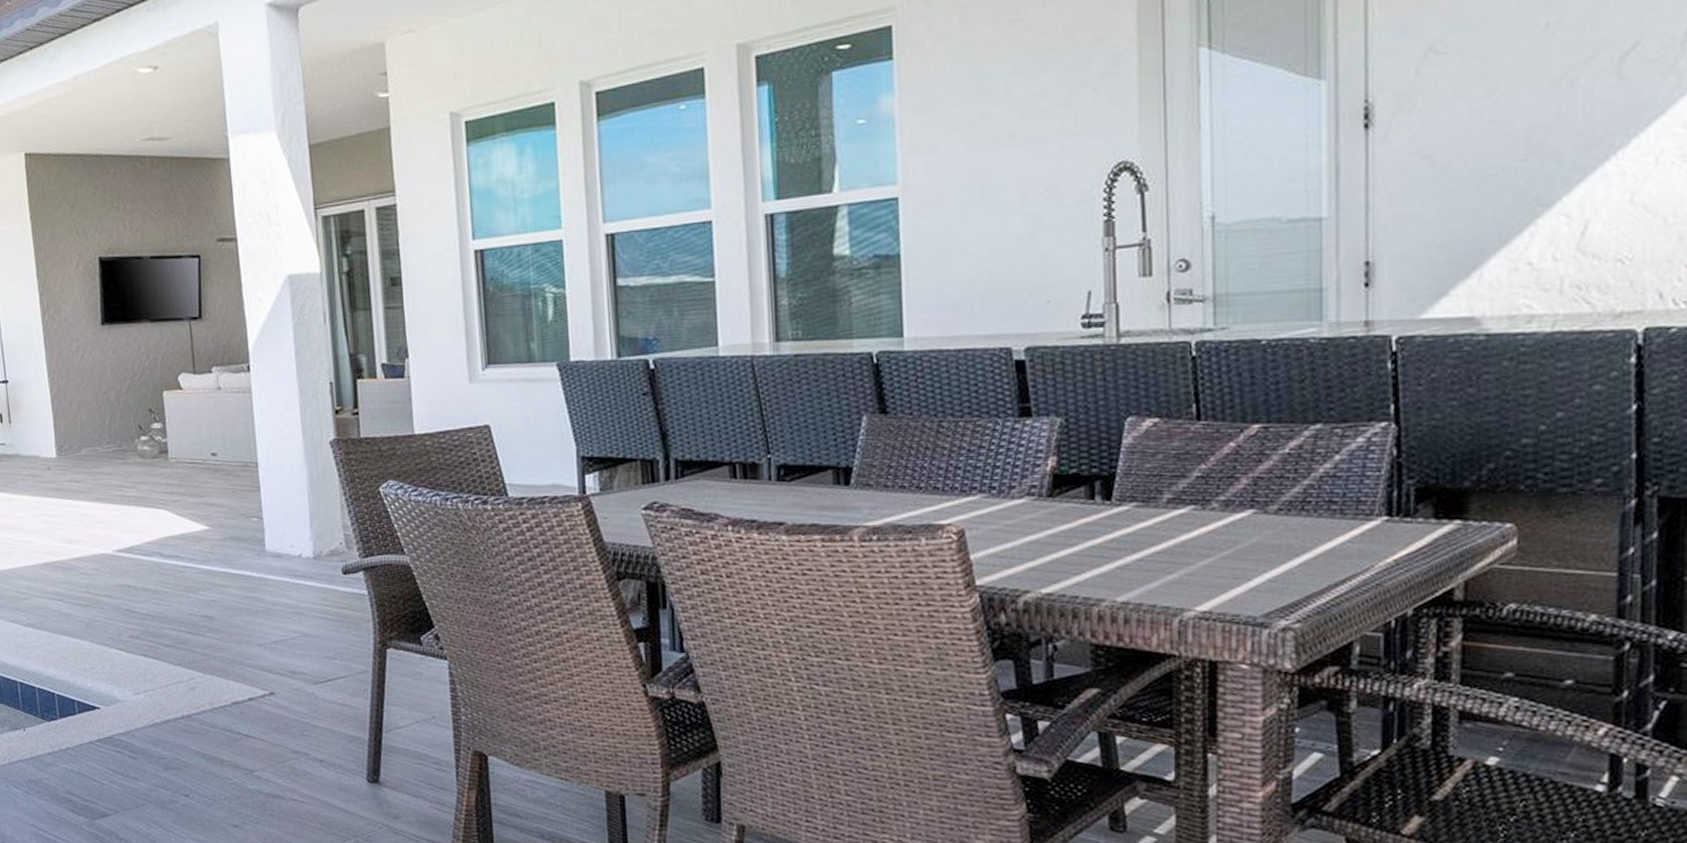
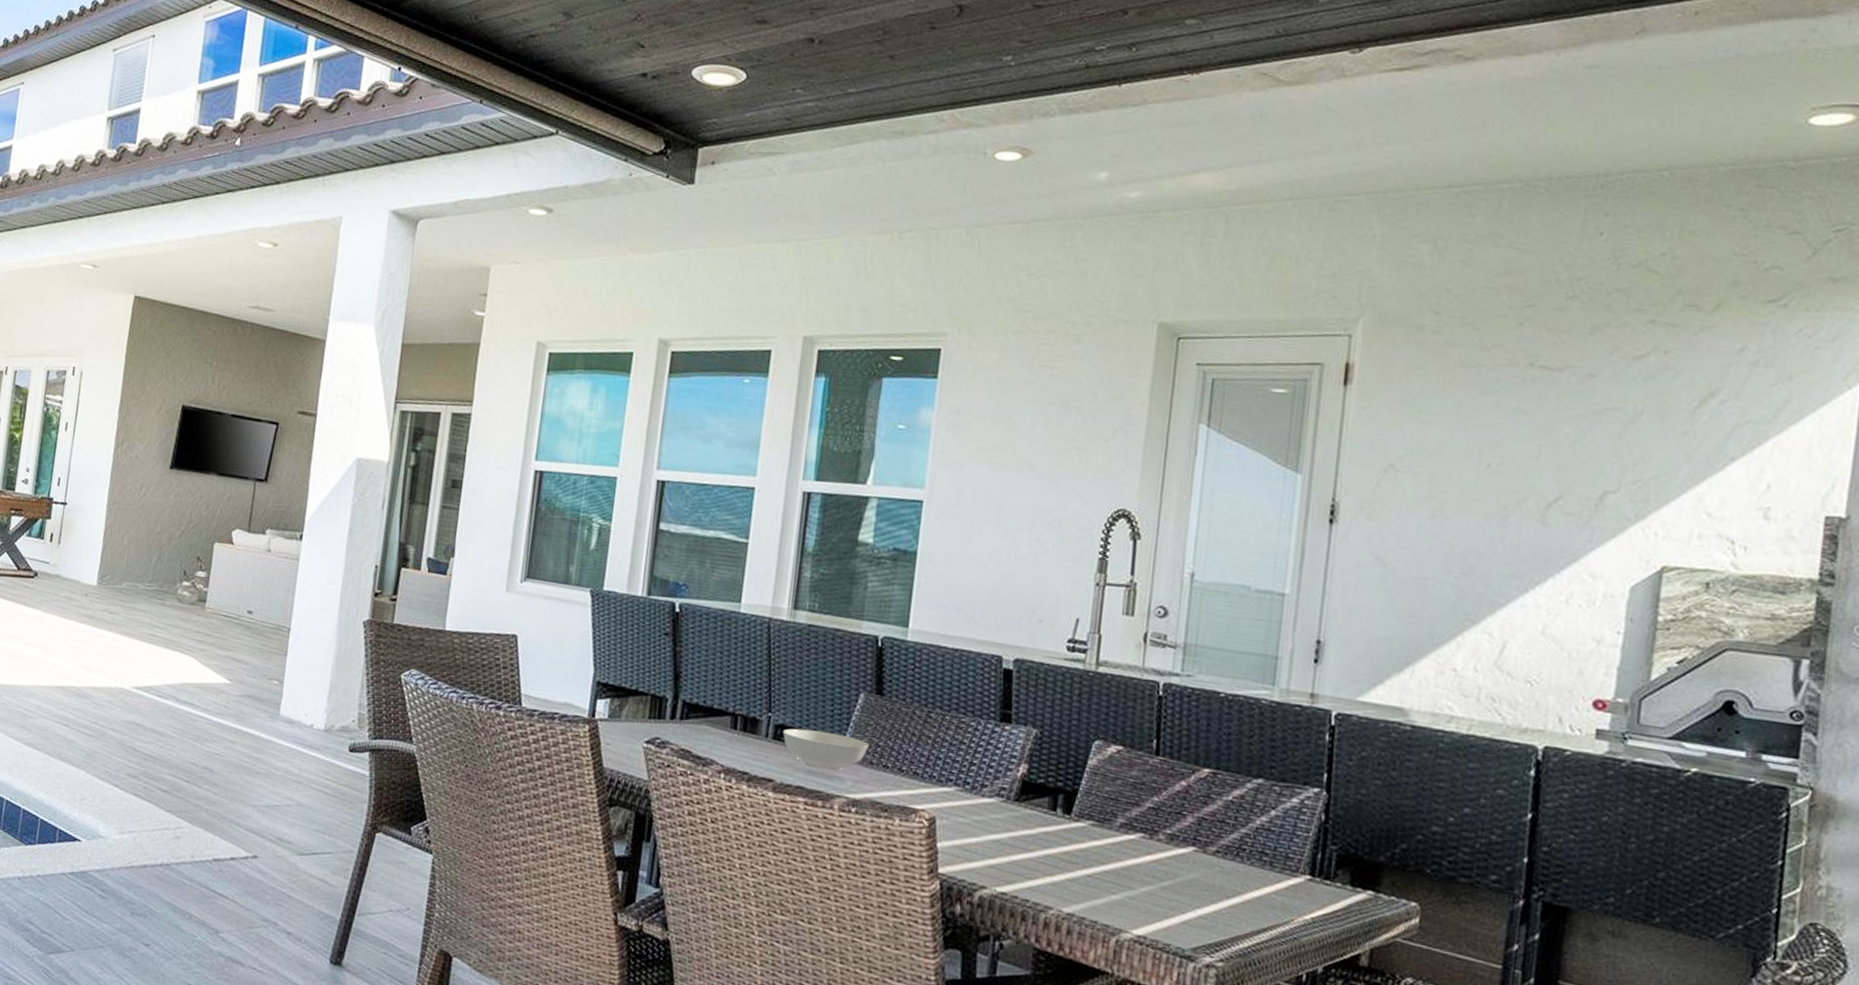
bowl: none [786,462,881,503] -> present [783,728,870,771]

